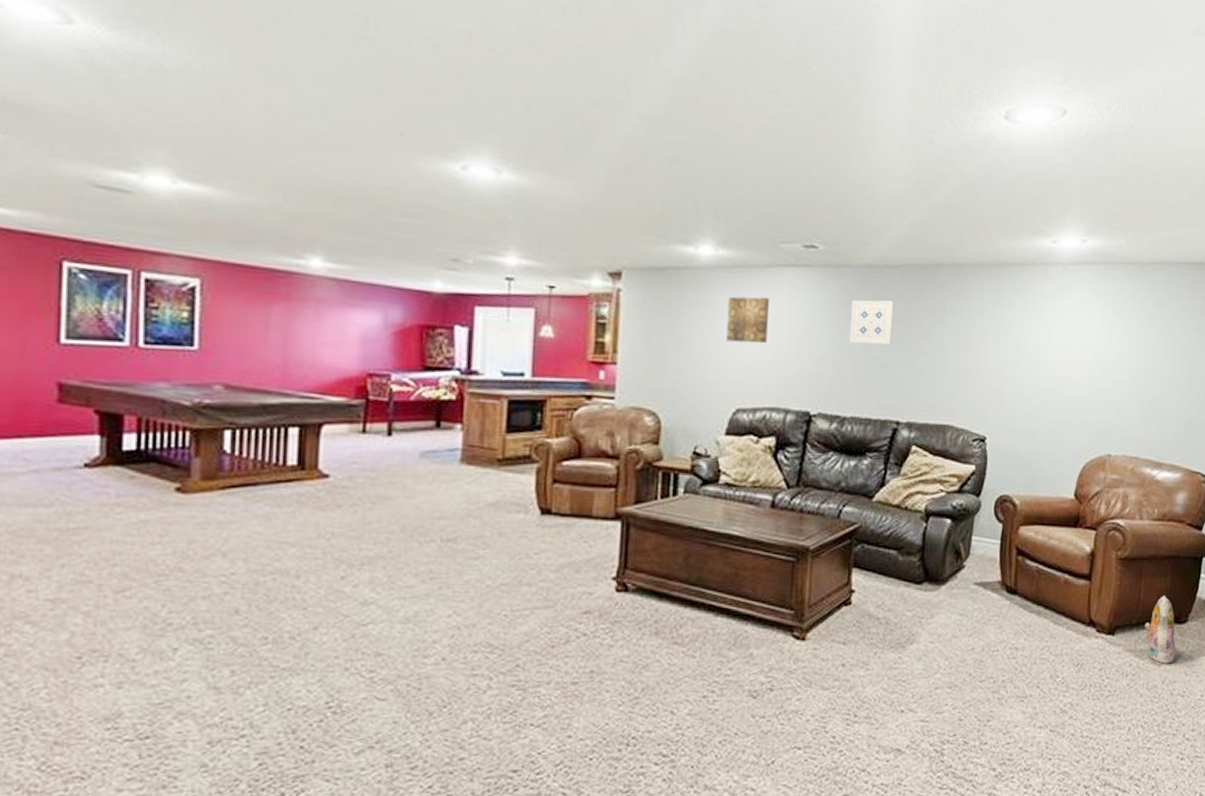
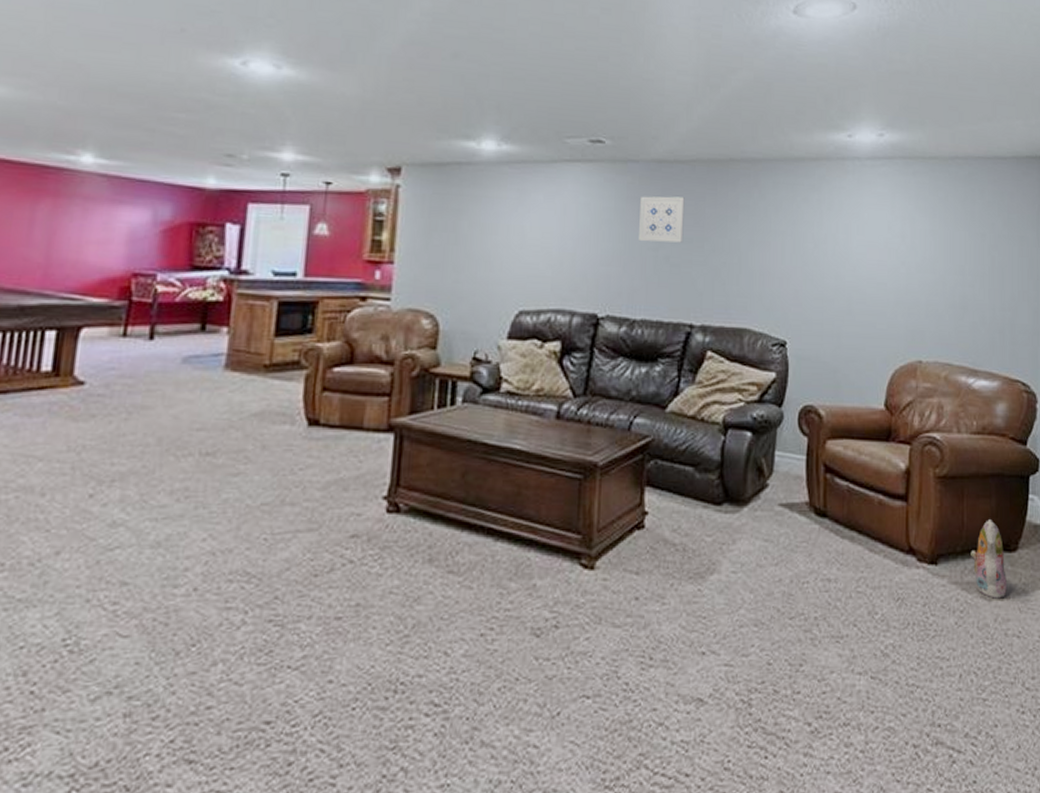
wall art: present [726,296,769,344] -> none [509,192,554,242]

